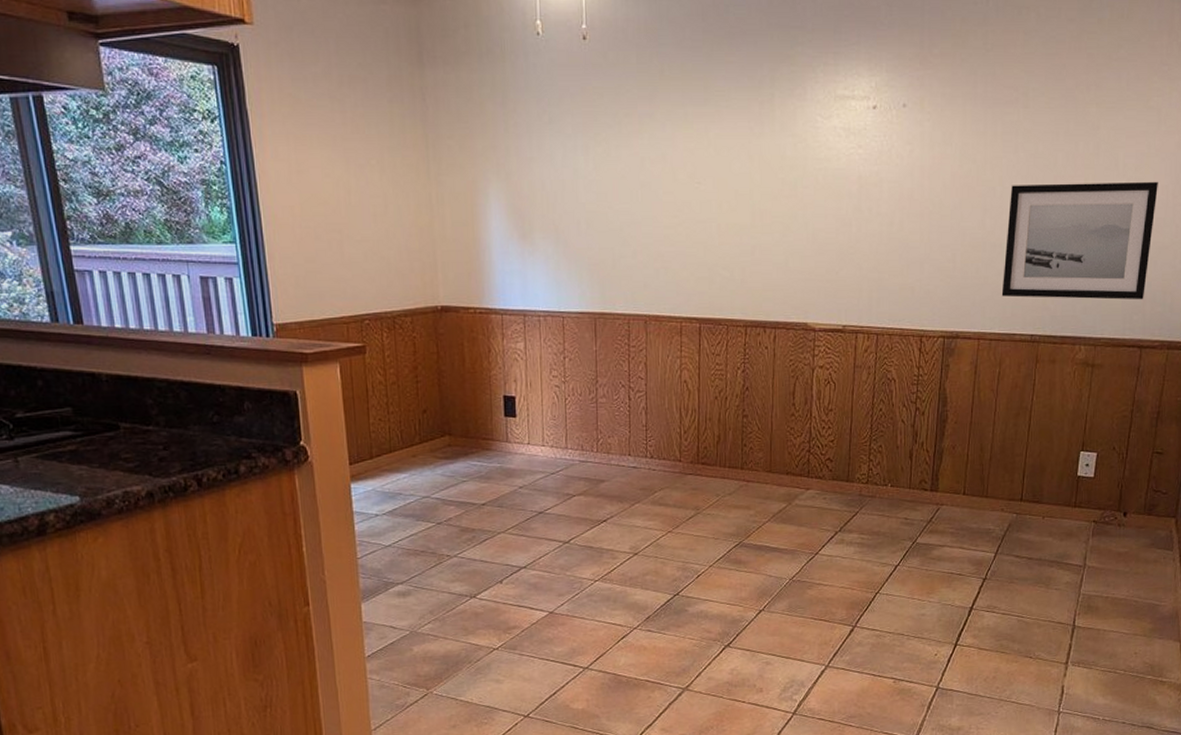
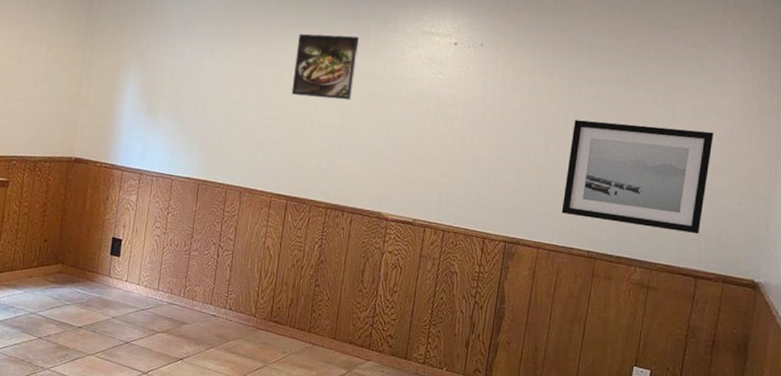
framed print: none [689,111,762,194] -> present [291,33,359,101]

